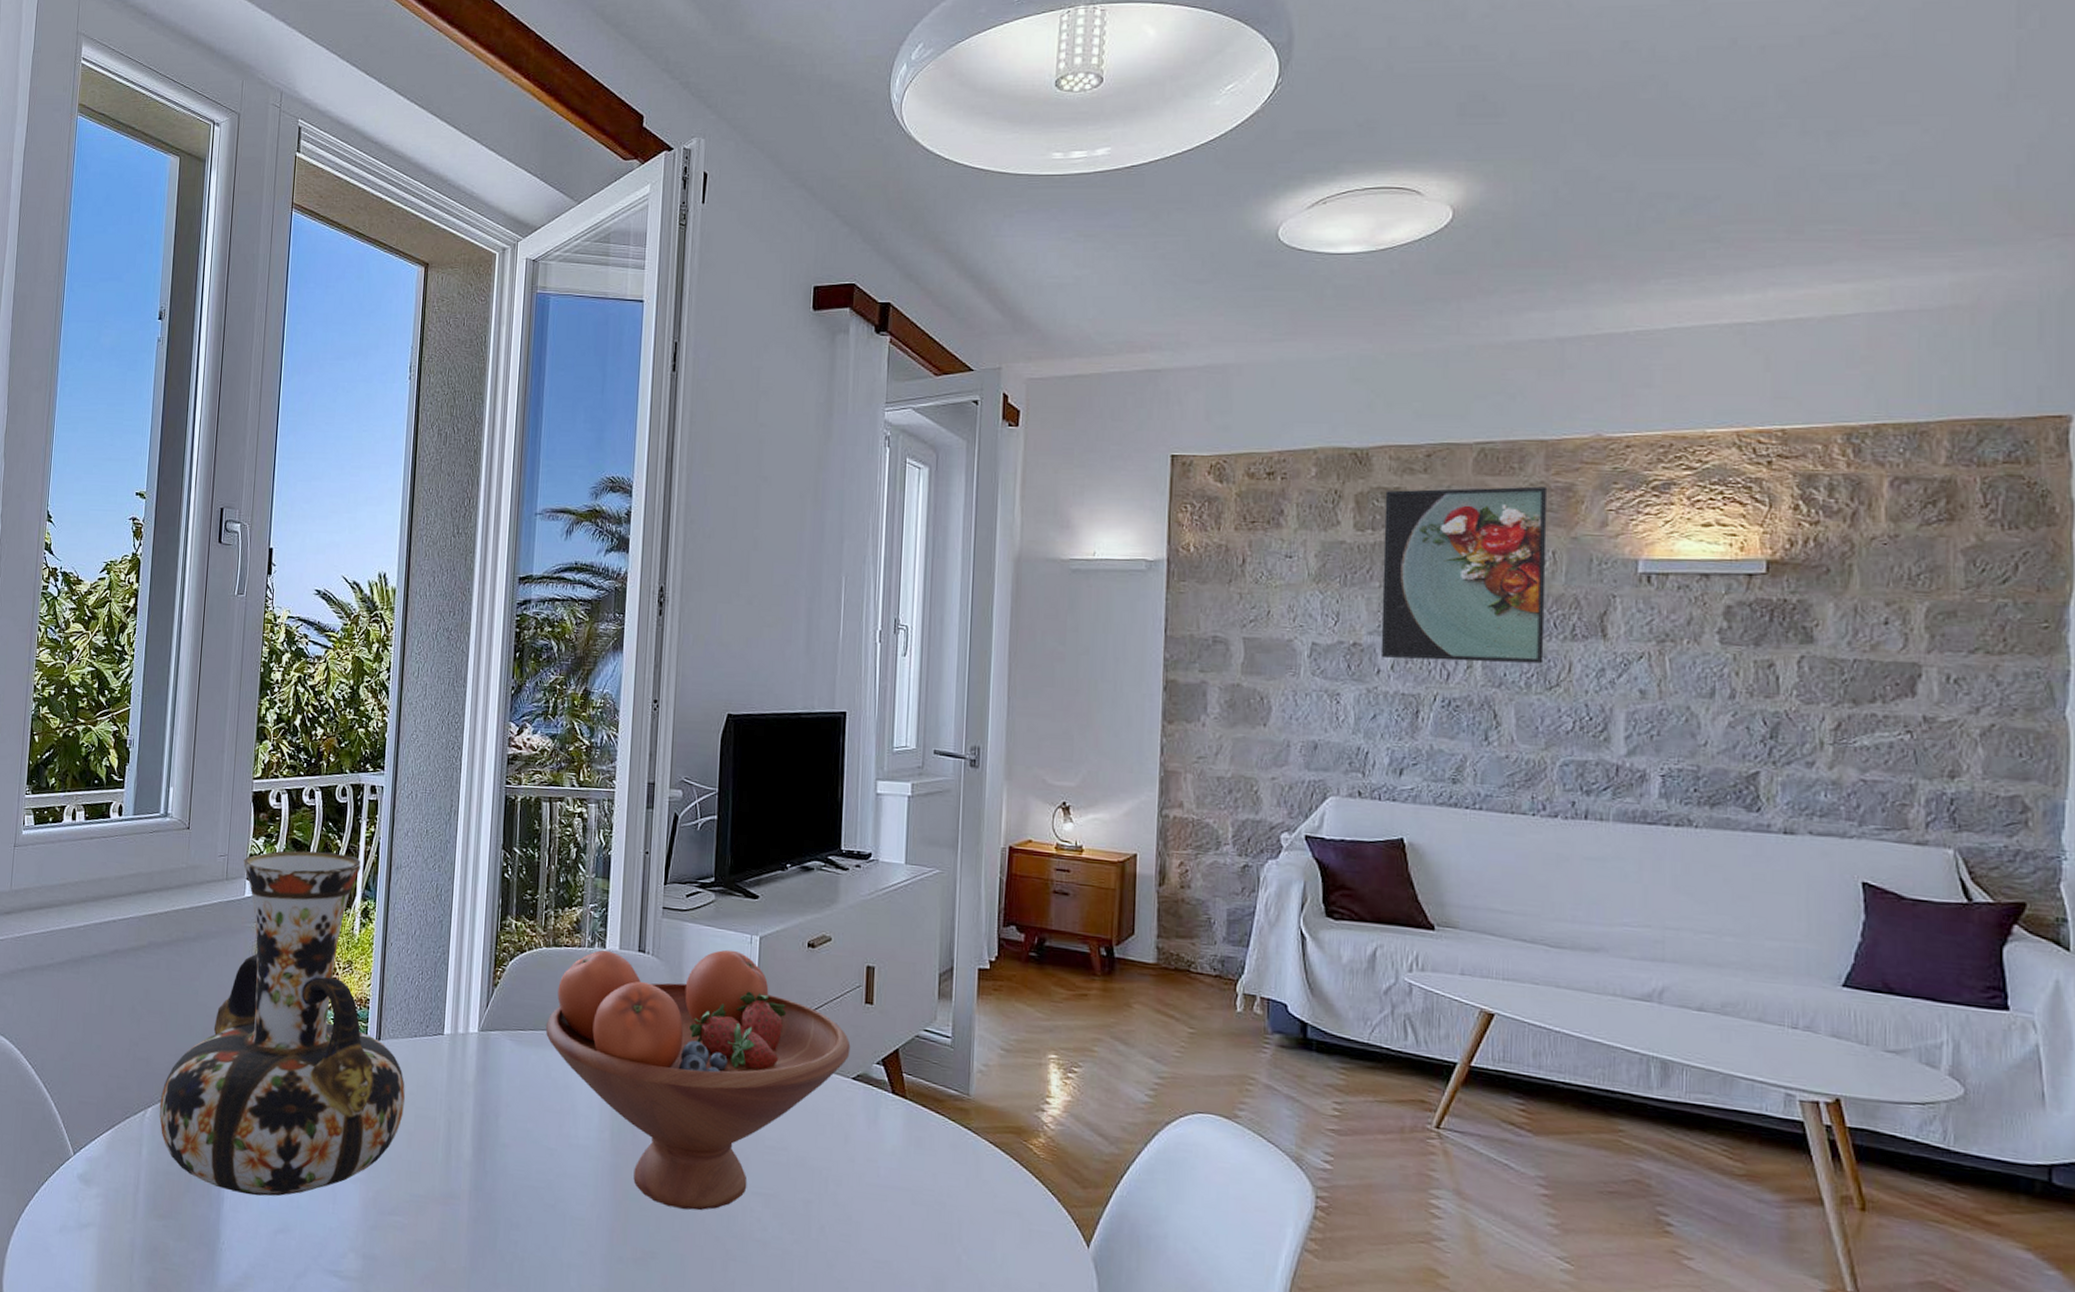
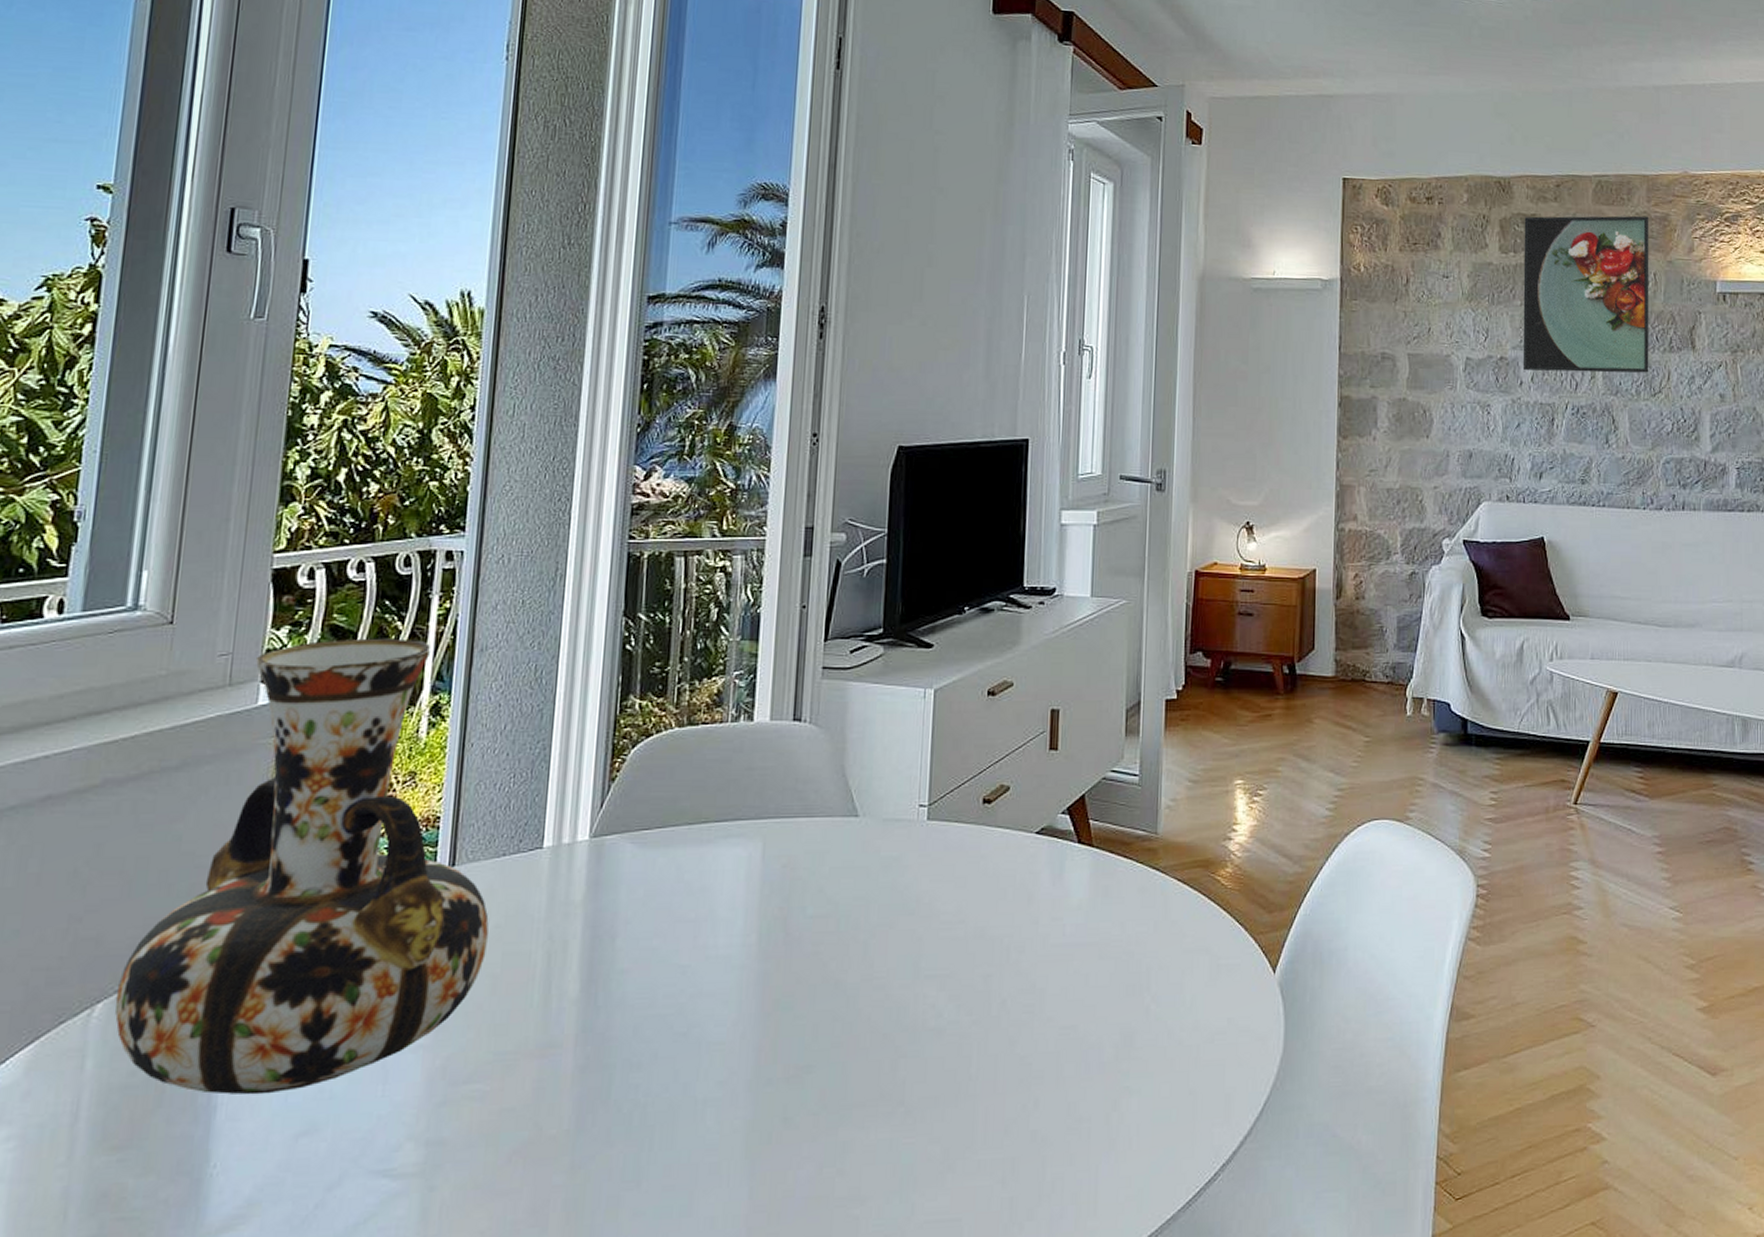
fruit bowl: present [545,949,851,1211] -> none [677,707,1034,1010]

